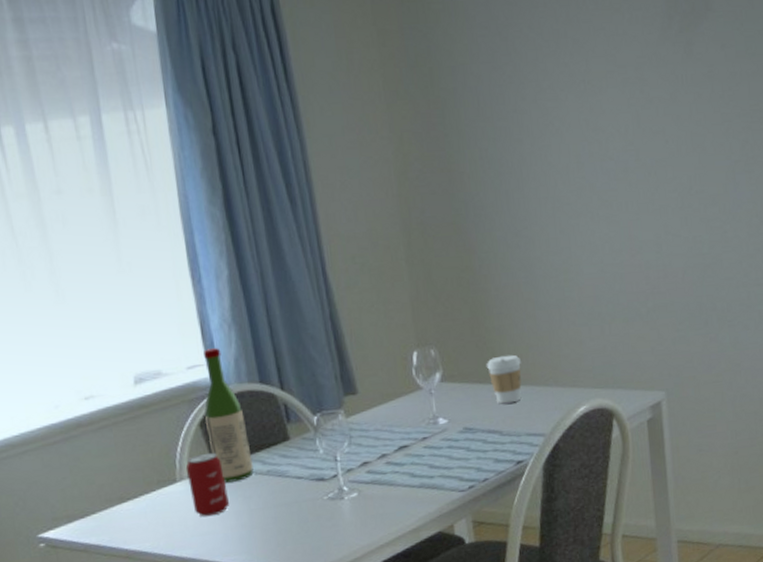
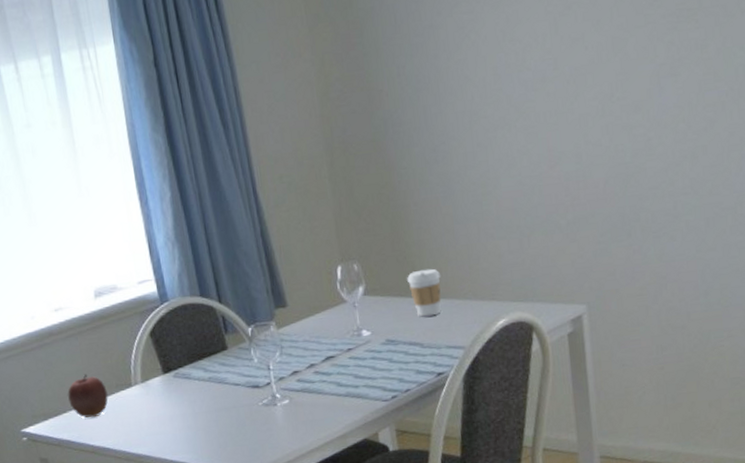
apple: none [97,469,148,519] -> present [67,374,108,418]
beverage can: present [185,452,229,517] -> none [139,360,177,419]
wine bottle: present [203,348,254,483] -> none [151,264,197,388]

